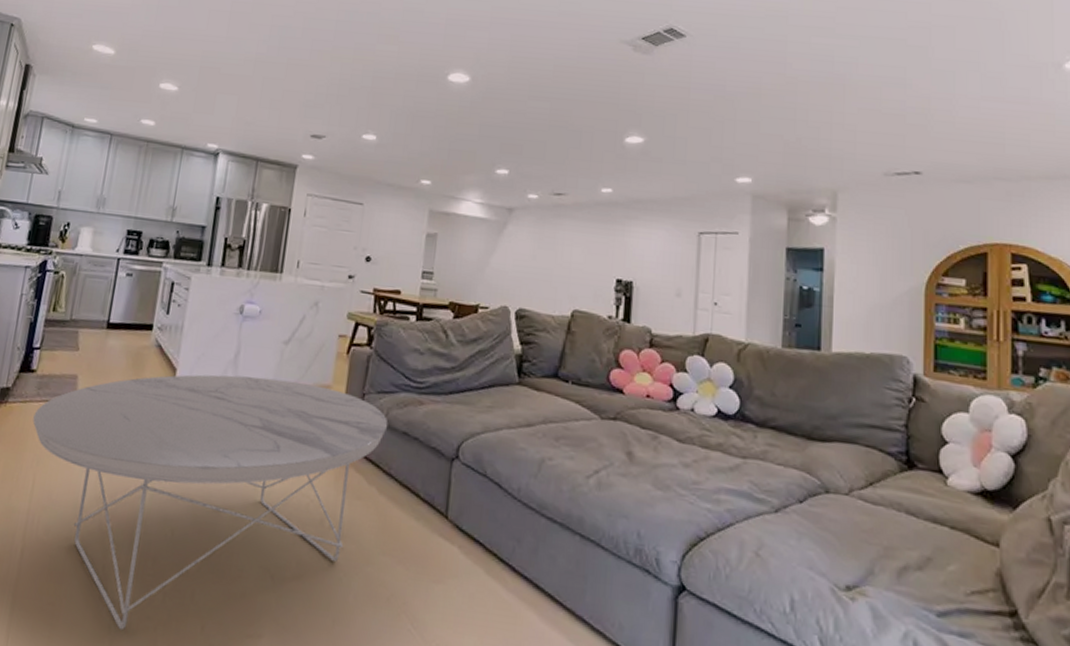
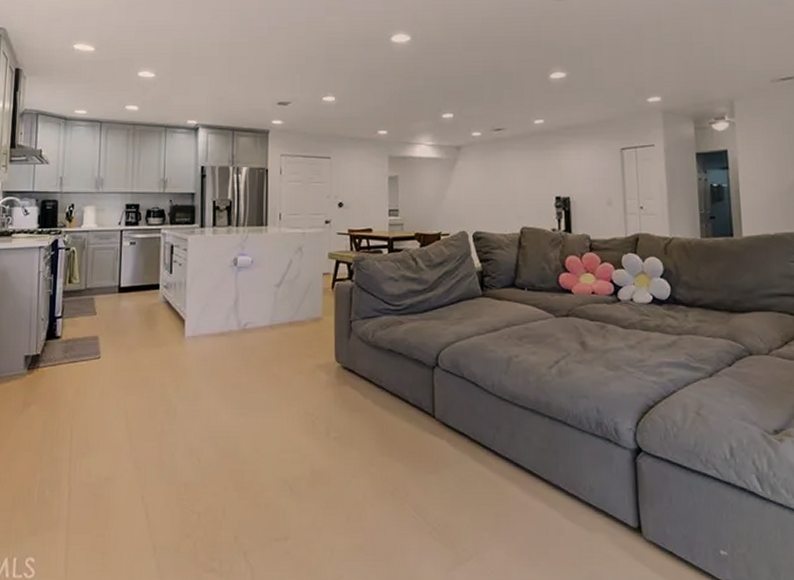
coffee table: present [32,374,388,631] -> none [64,318,375,550]

